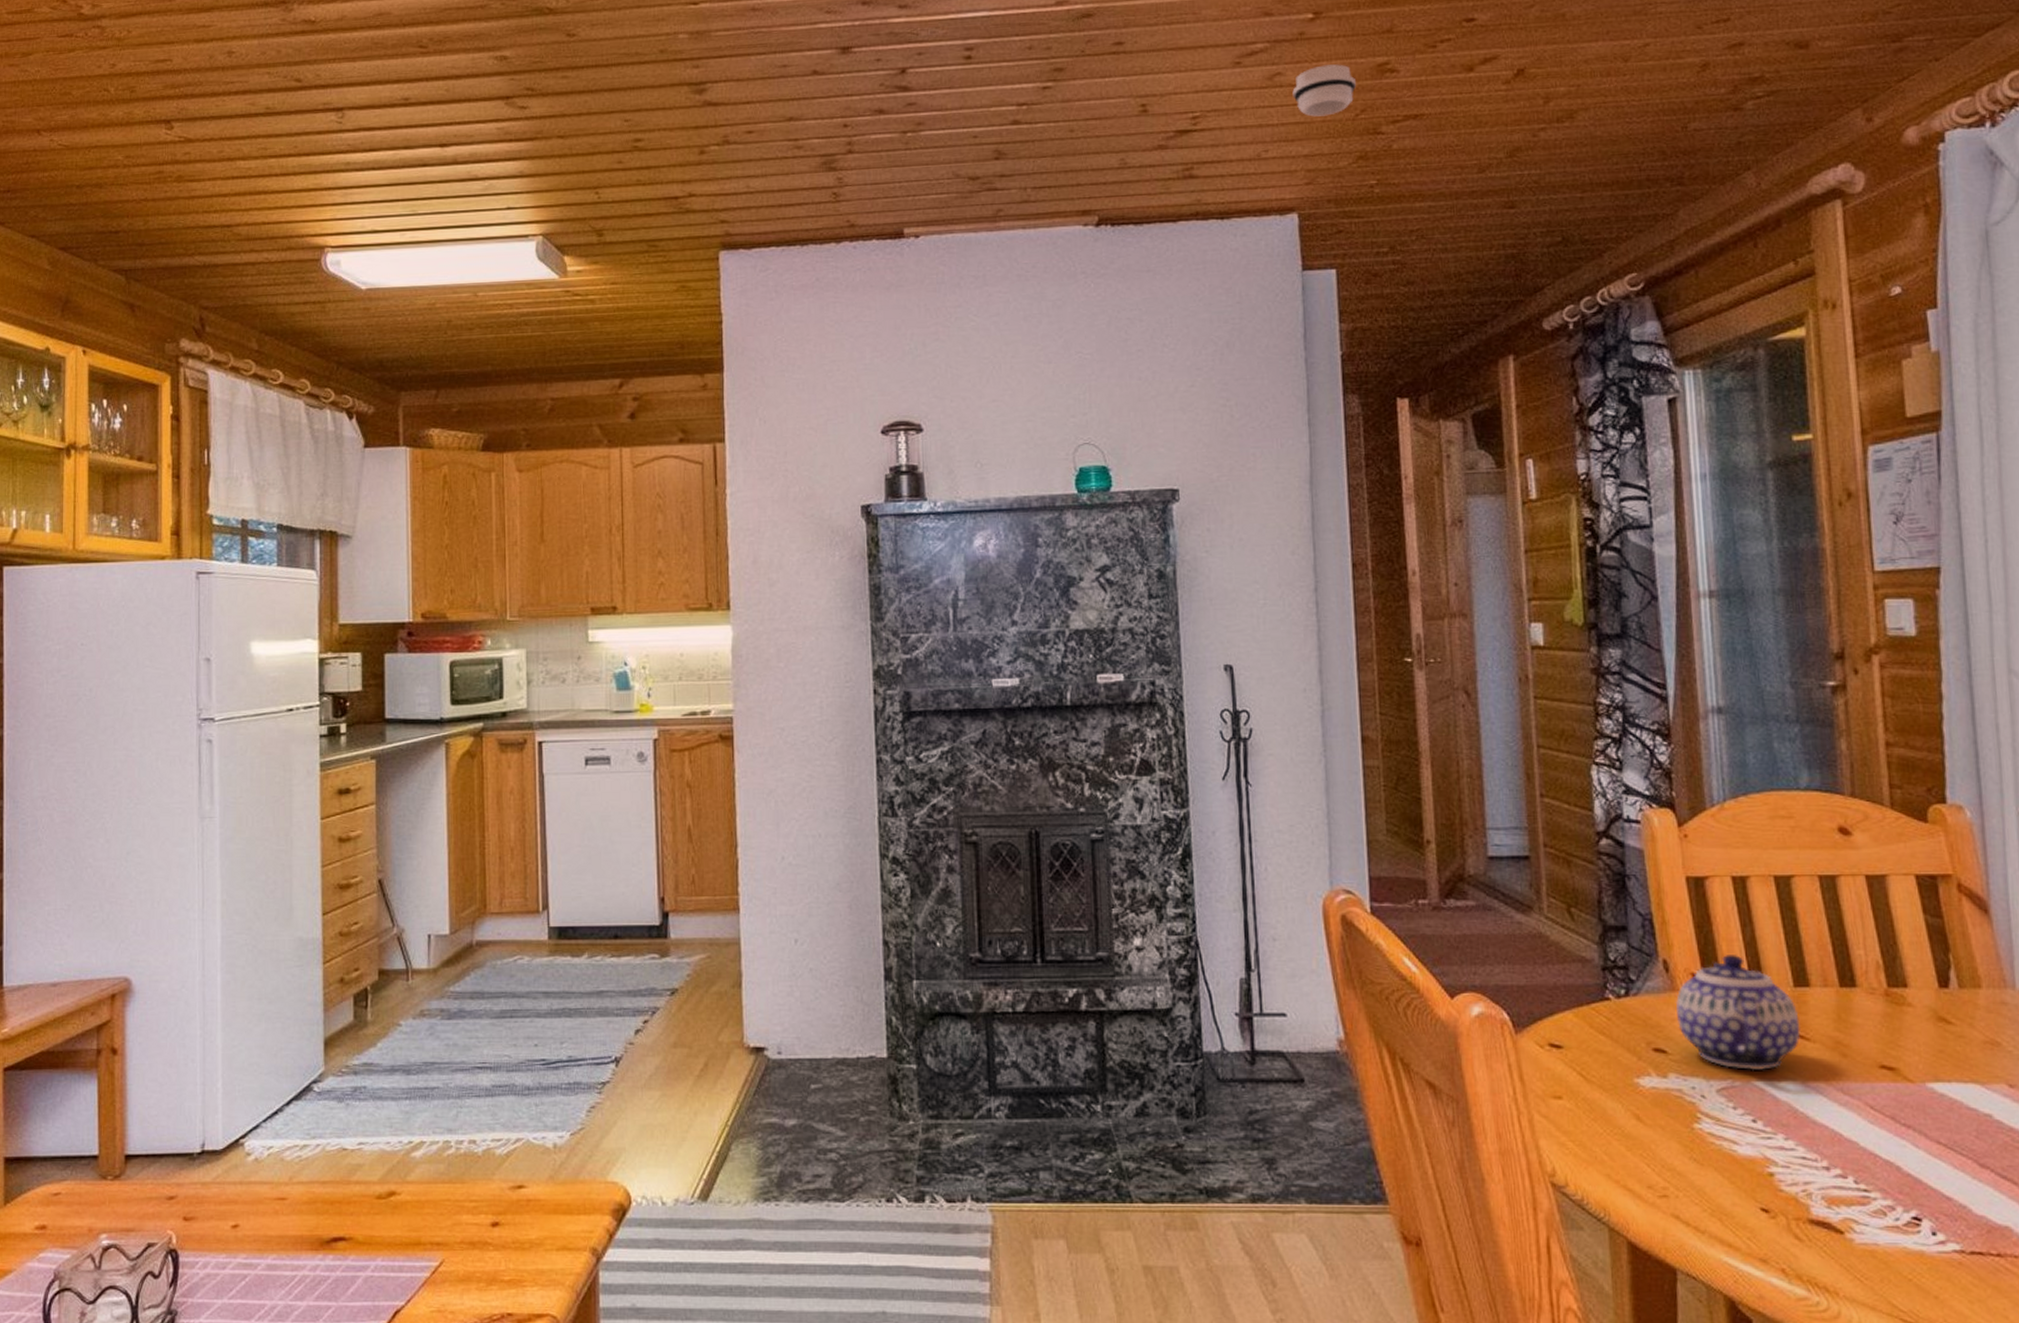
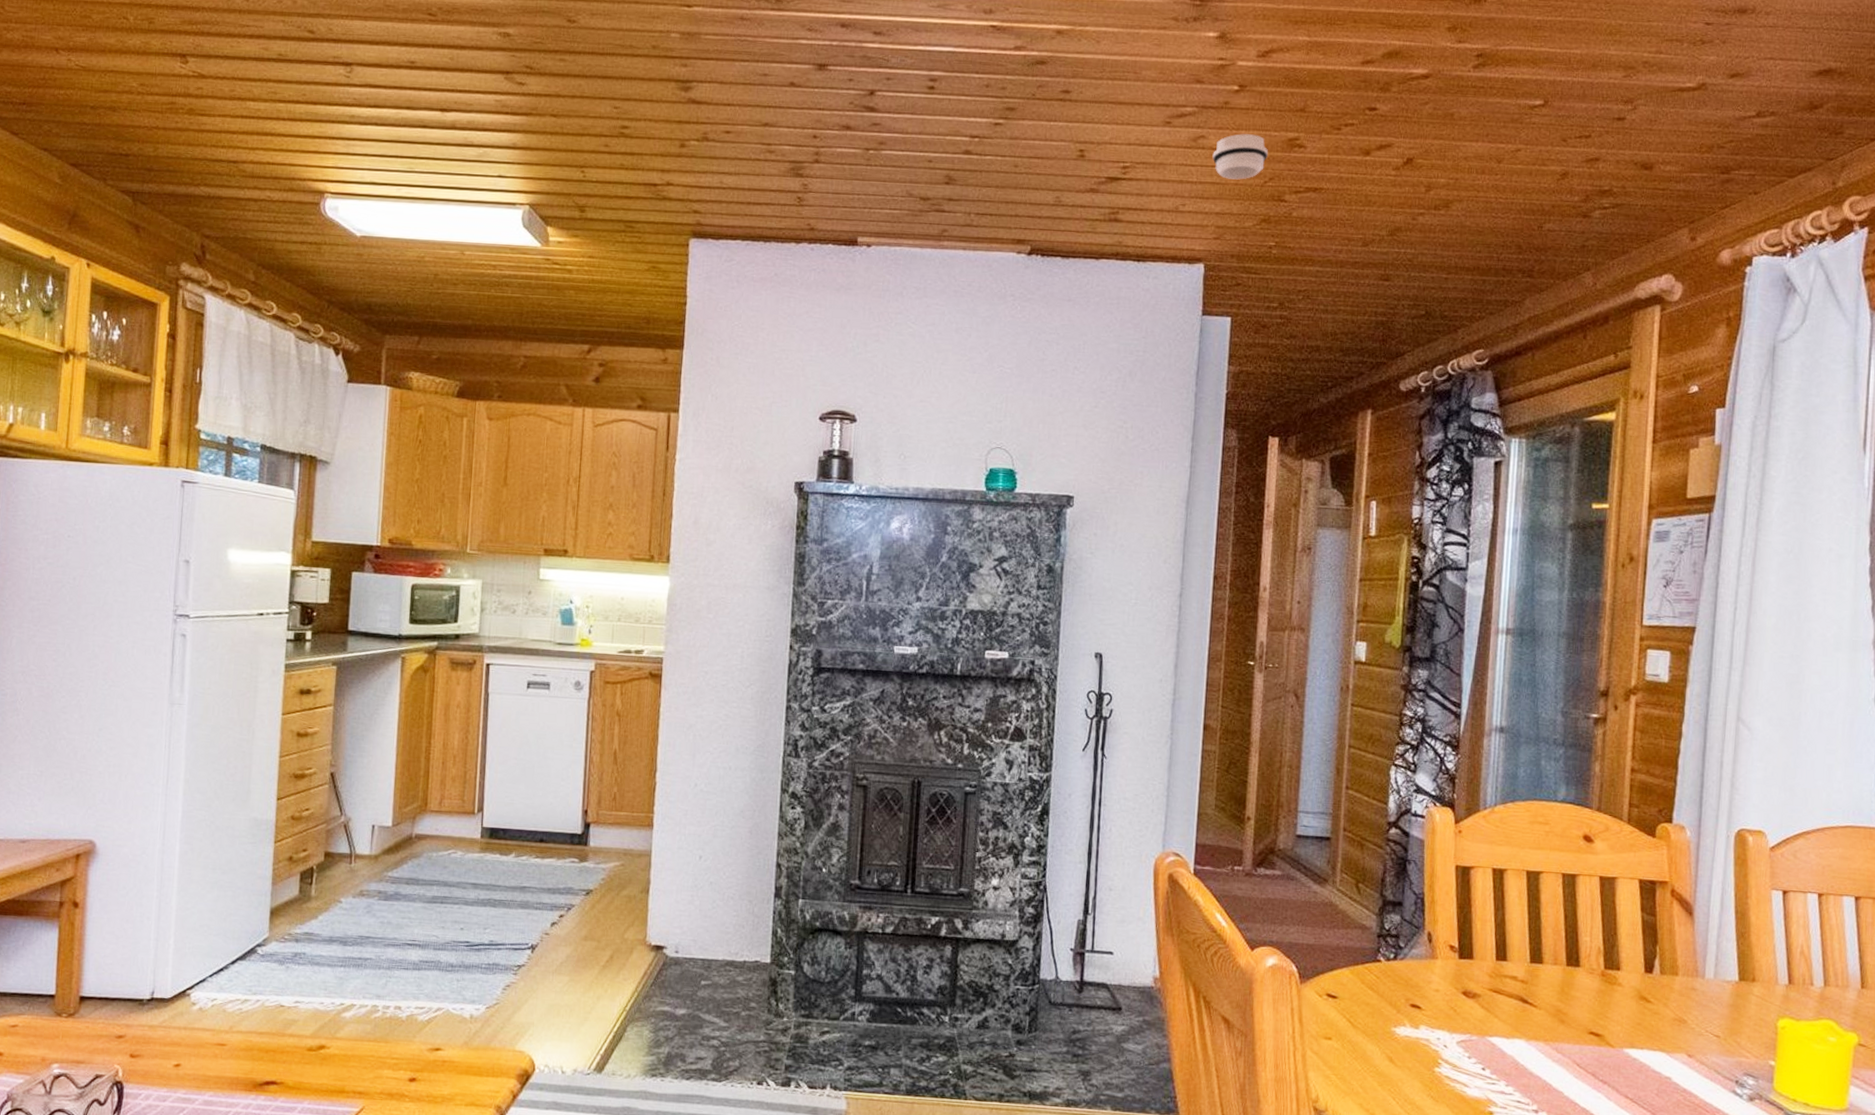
teapot: present [1676,955,1800,1071] -> none [1433,932,1531,1029]

